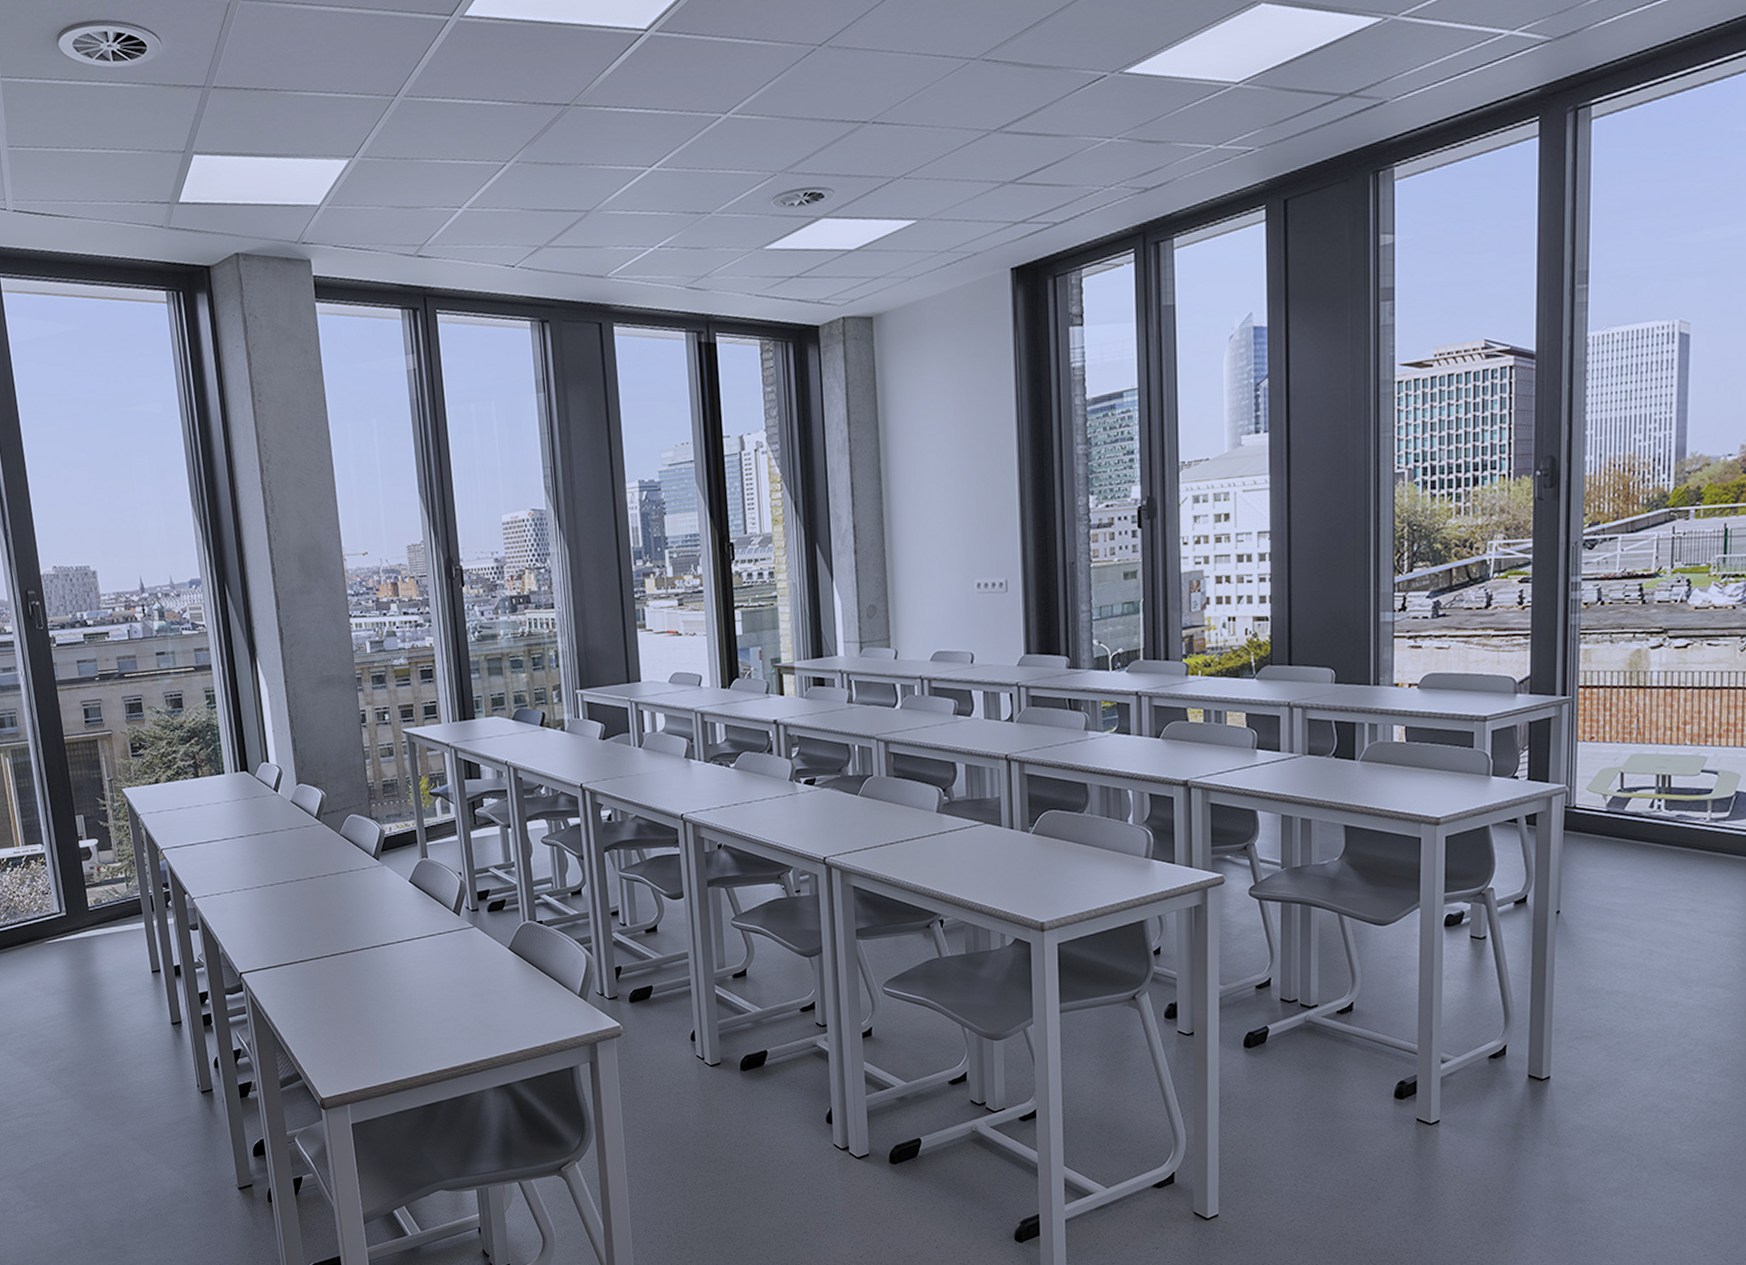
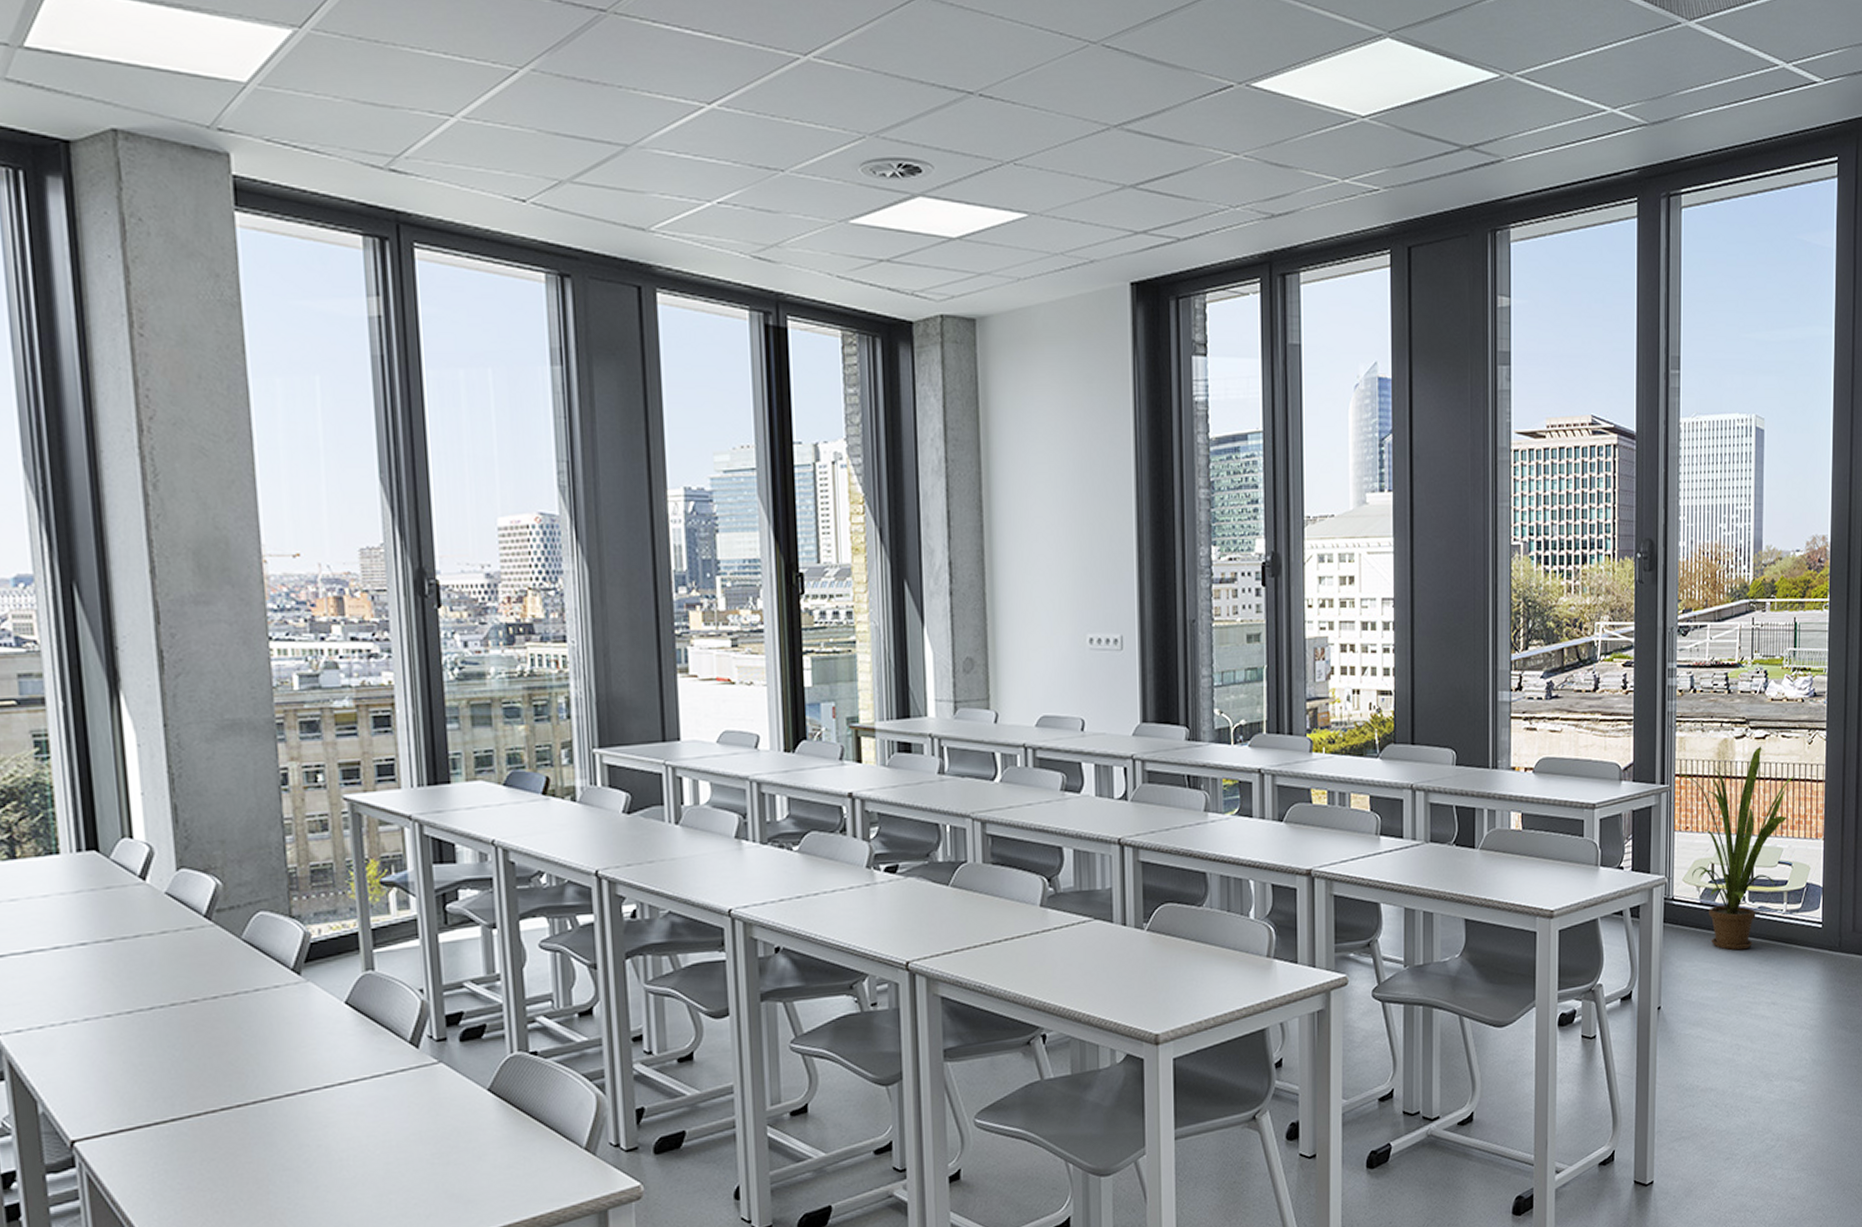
house plant: none [1584,655,1725,858] -> present [1680,746,1796,951]

